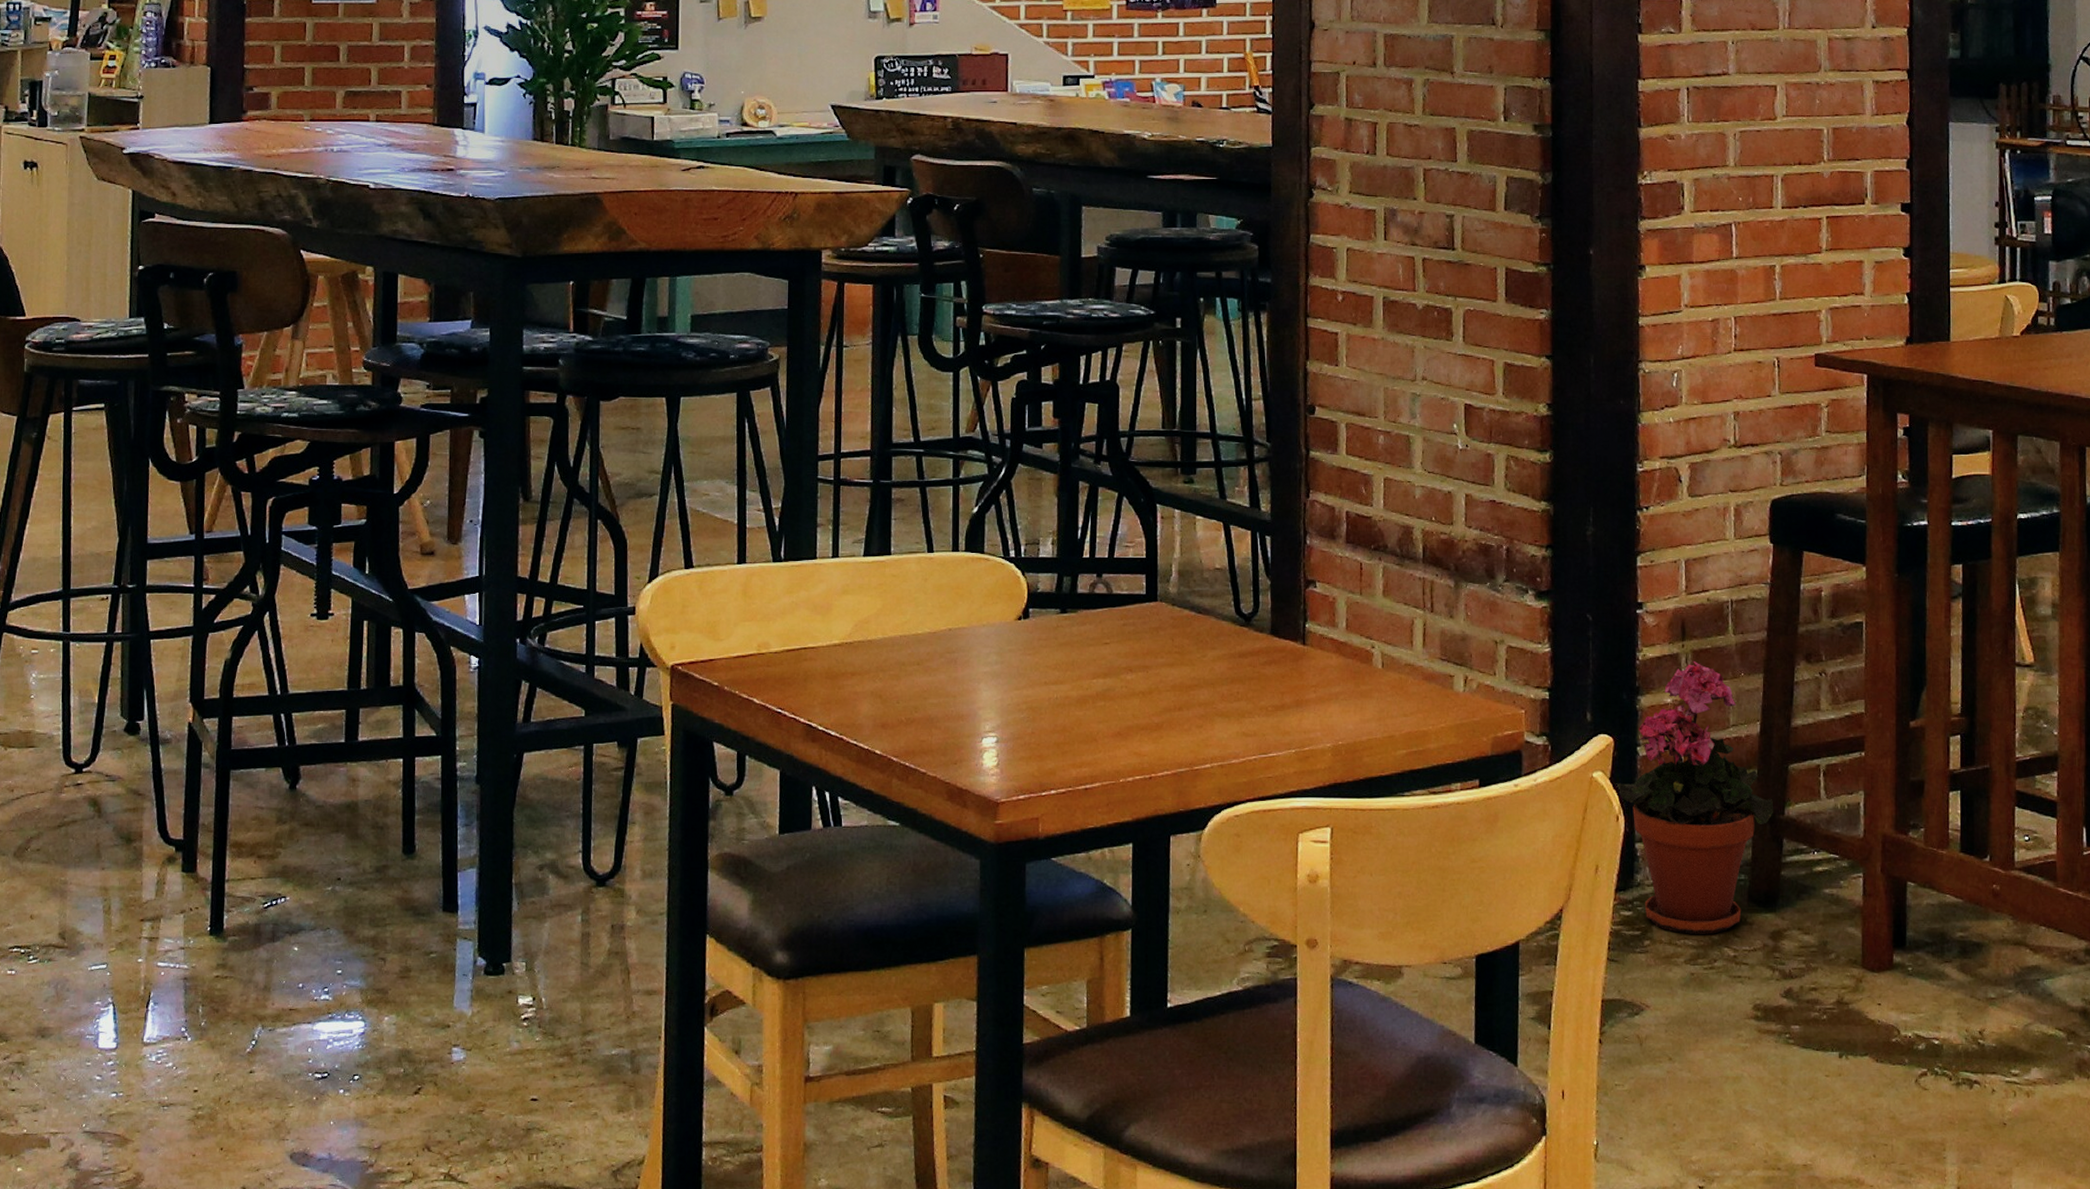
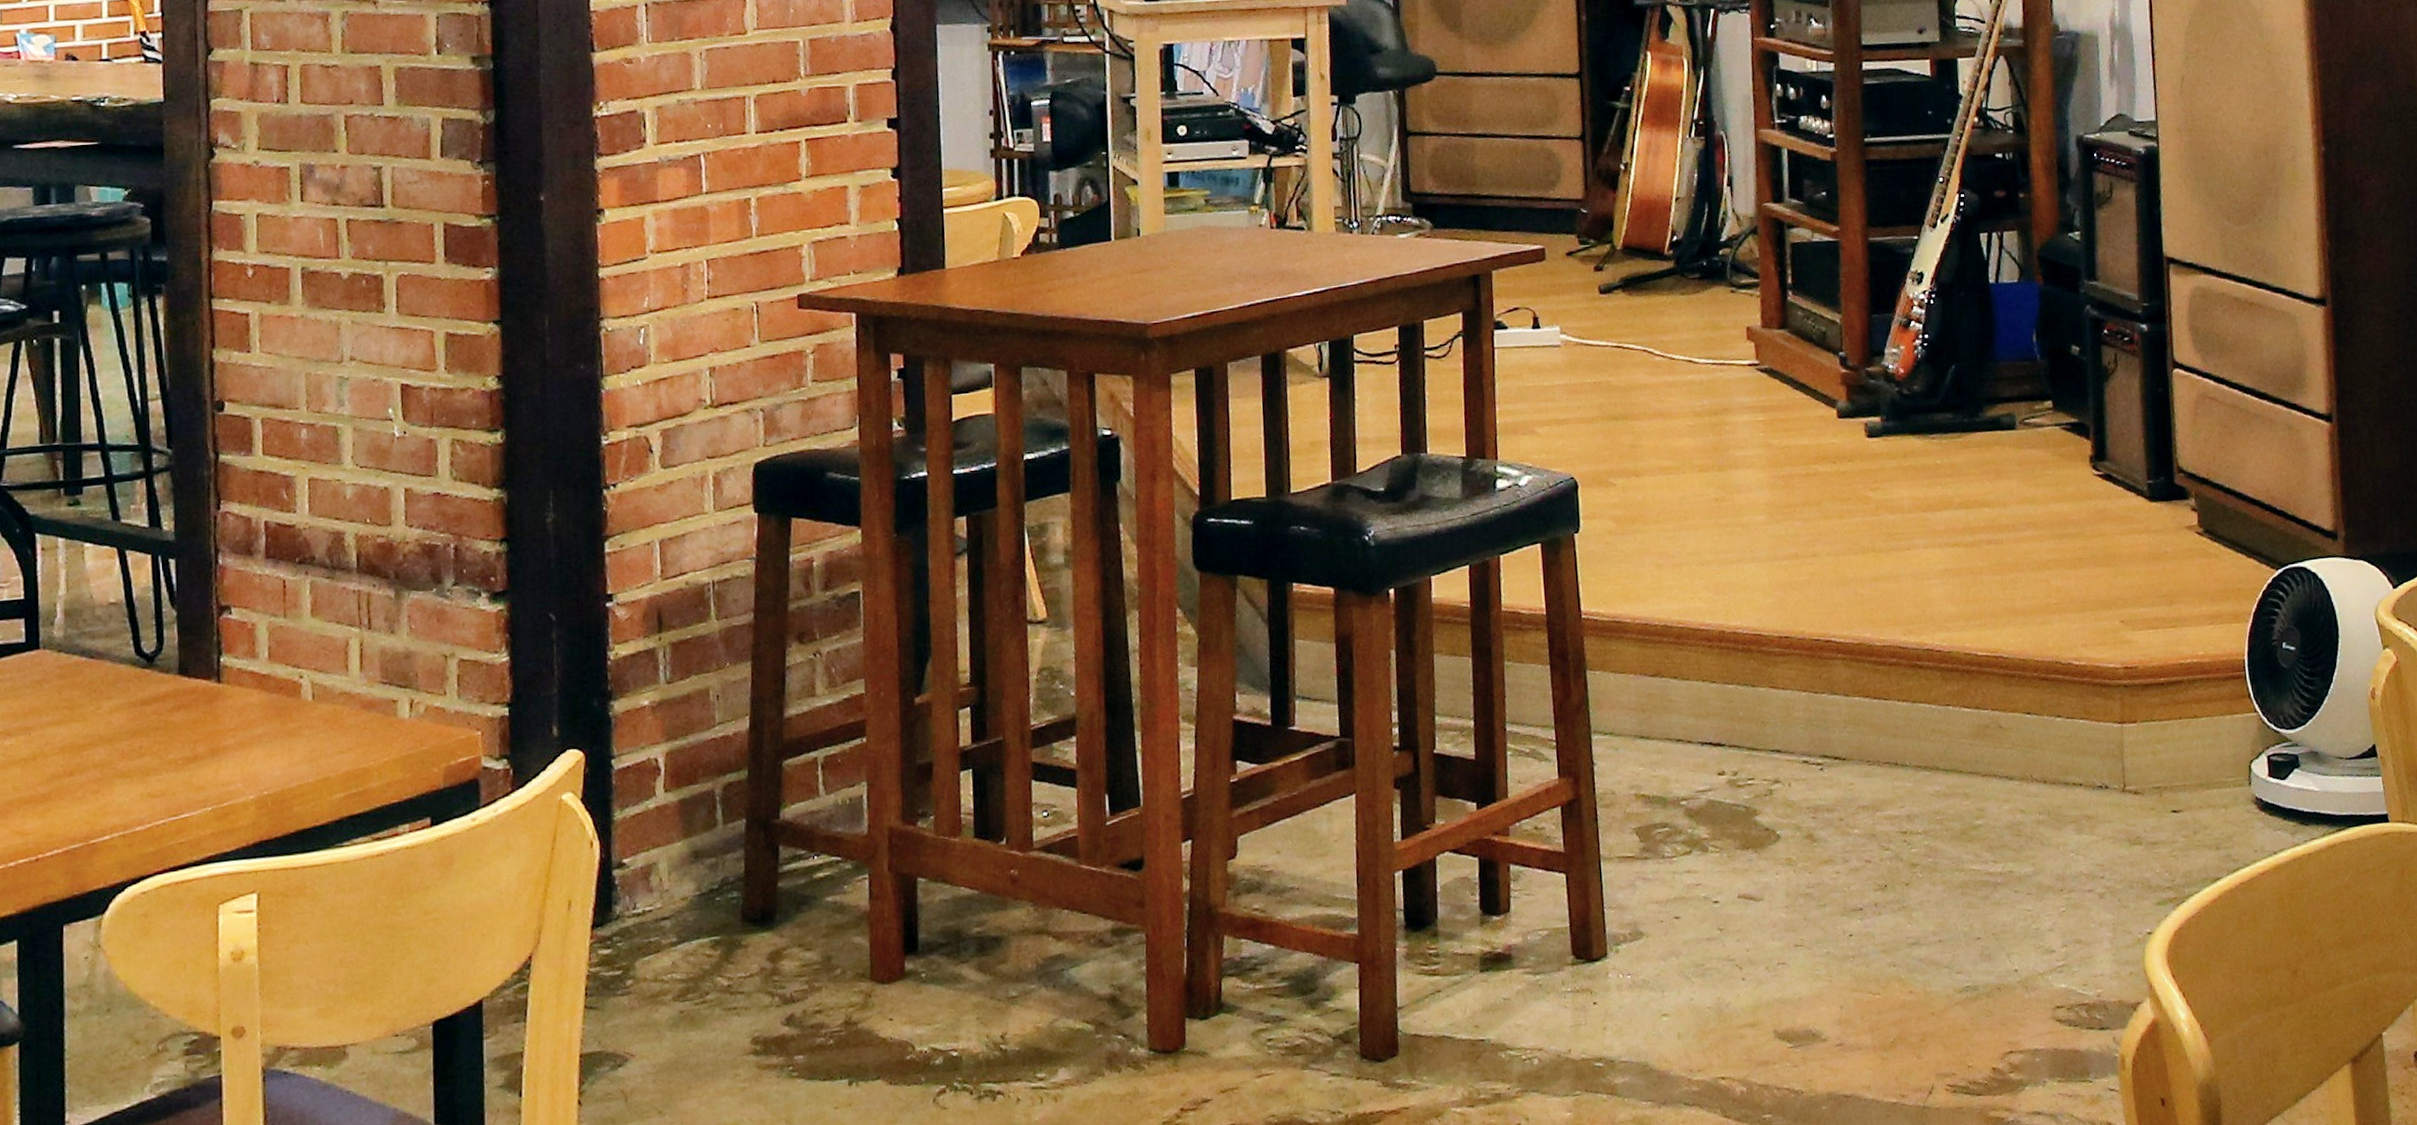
potted plant: present [1615,661,1774,935] -> none [587,655,768,967]

